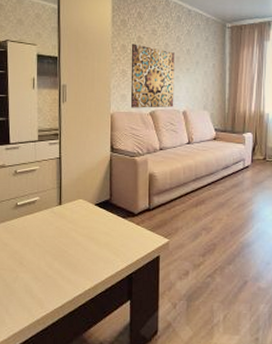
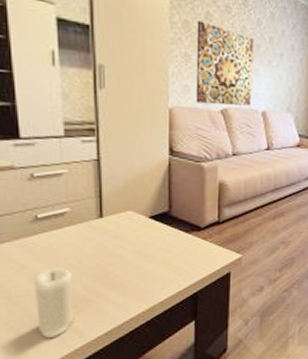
candle: none [12,246,39,308] -> present [33,268,75,339]

